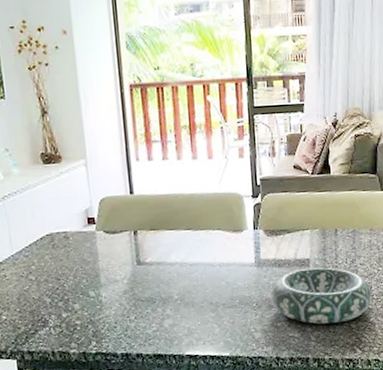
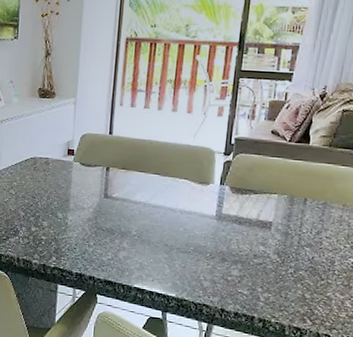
decorative bowl: present [271,267,372,324] -> none [226,230,333,290]

